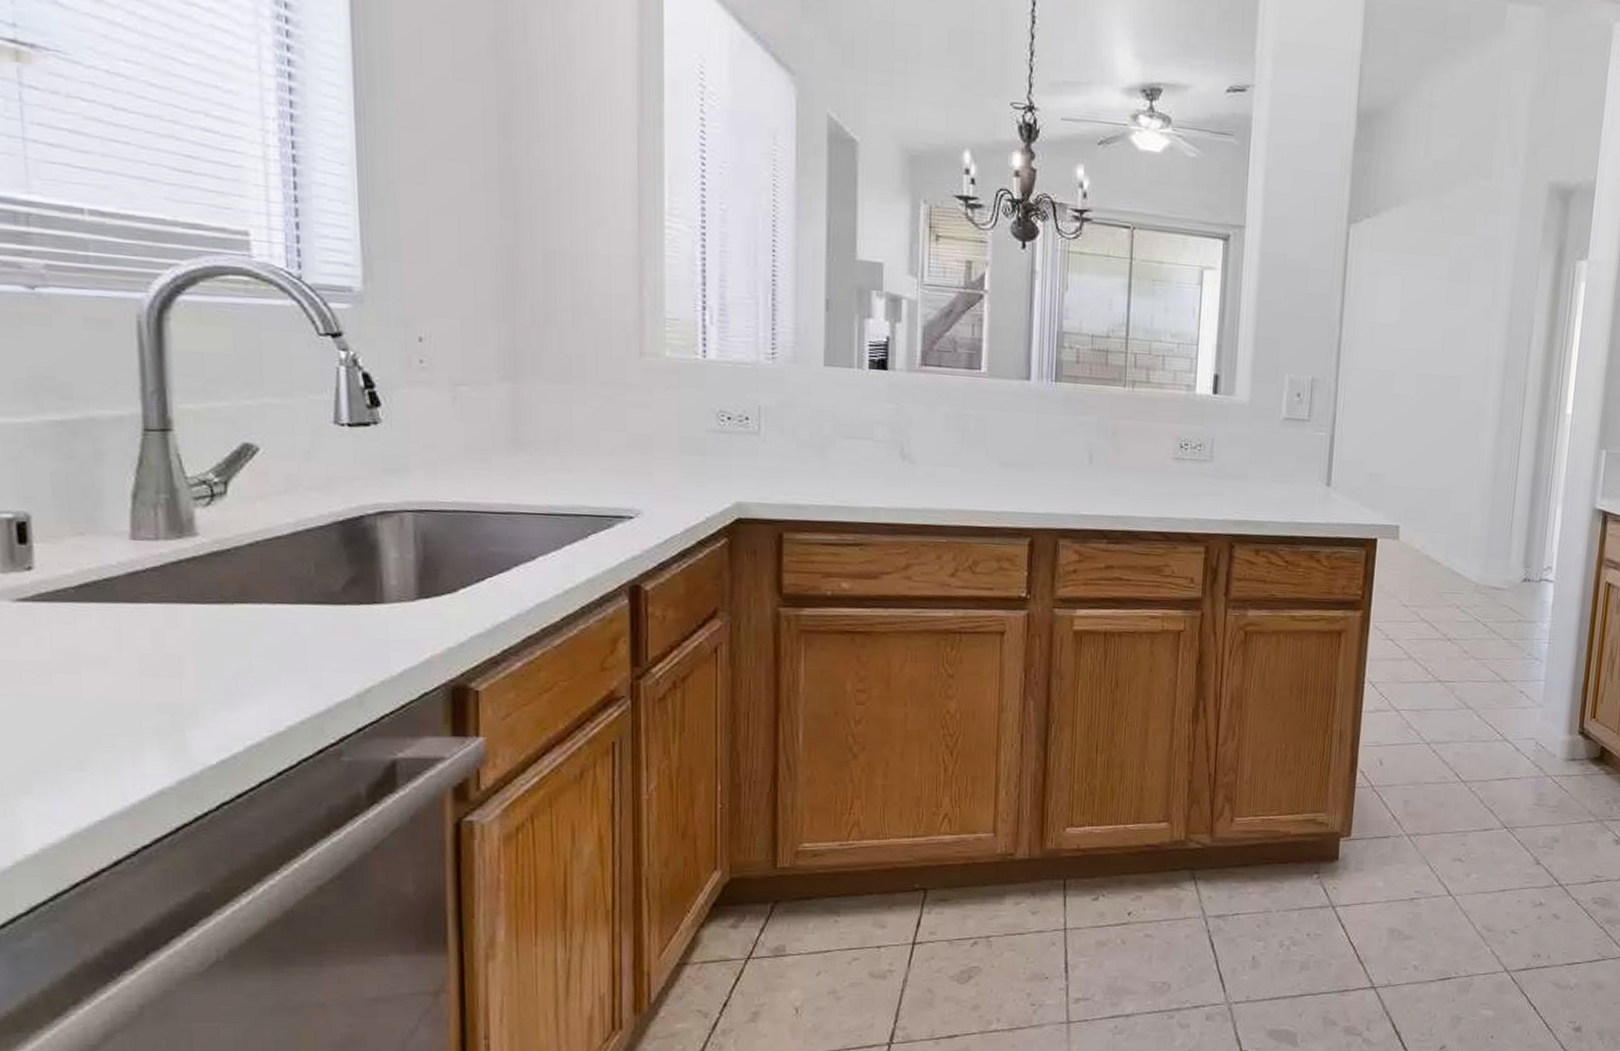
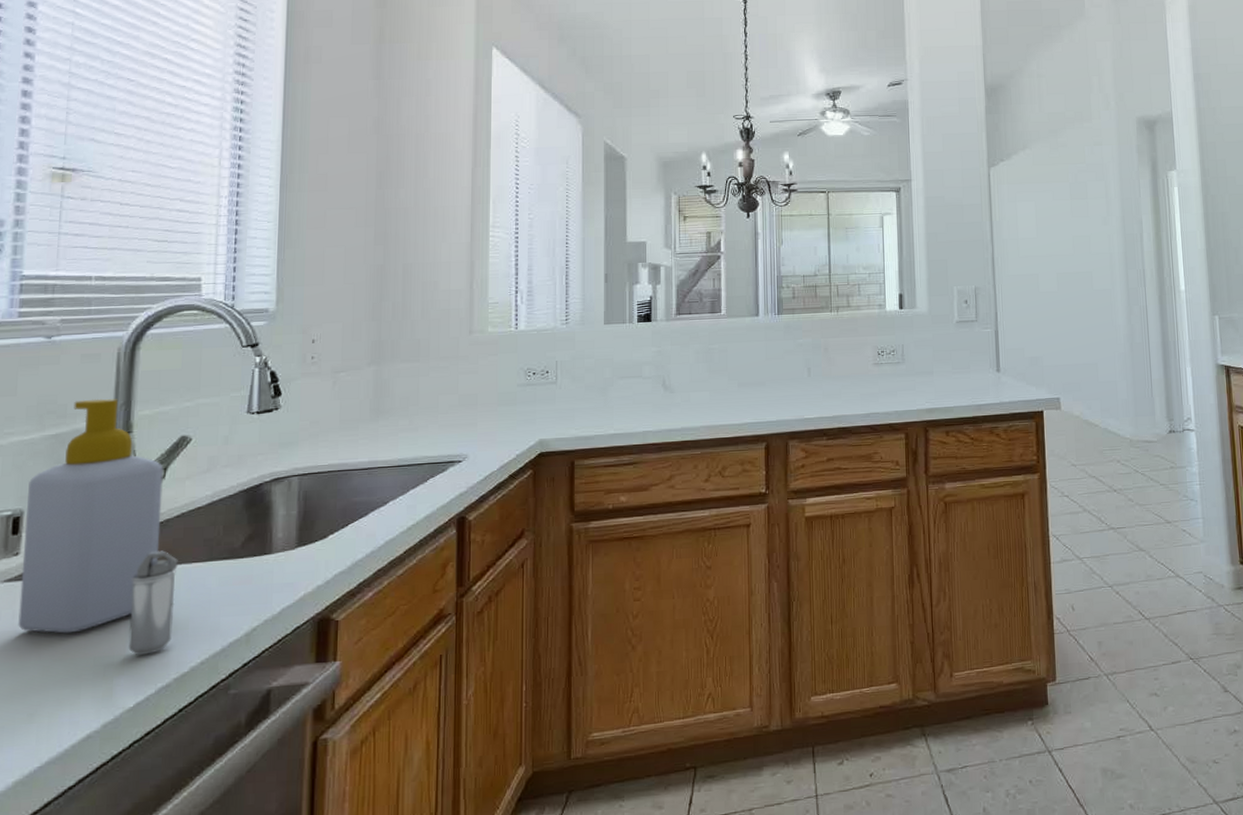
soap bottle: none [32,379,230,672] -> present [18,398,164,634]
shaker: none [194,584,259,706] -> present [128,550,178,655]

